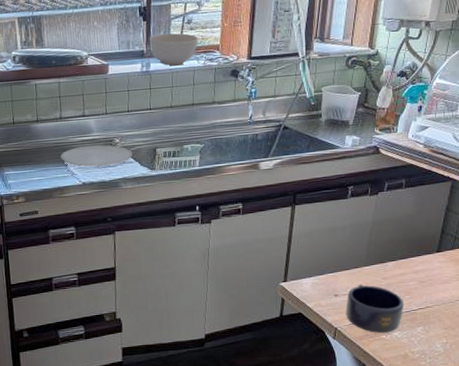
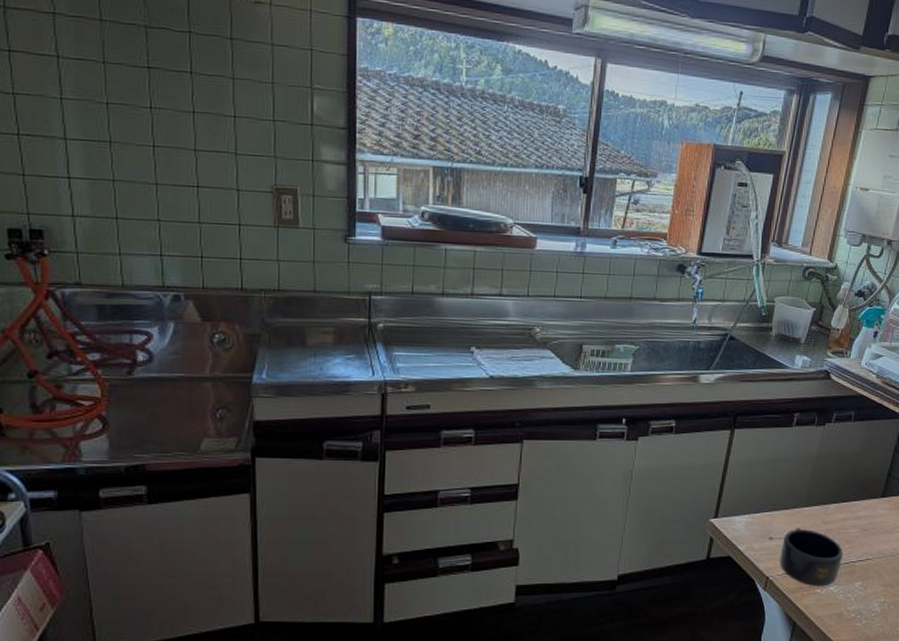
plate: present [61,145,133,167] -> none [466,331,555,359]
bowl: present [149,33,198,66] -> none [587,211,644,251]

